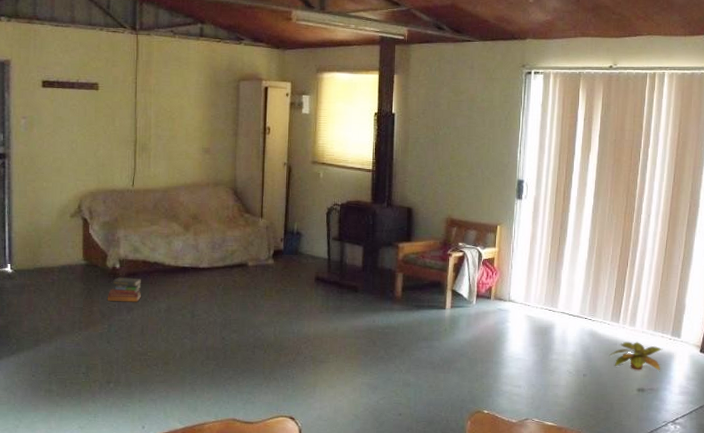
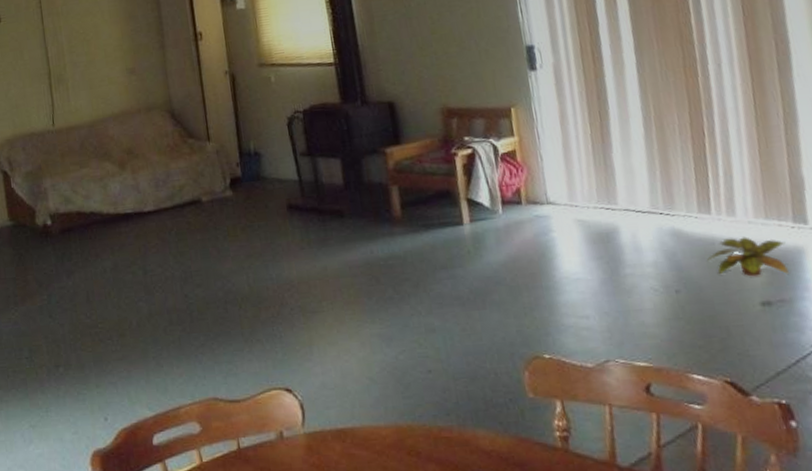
books: present [108,277,141,302] -> none [42,234,81,267]

